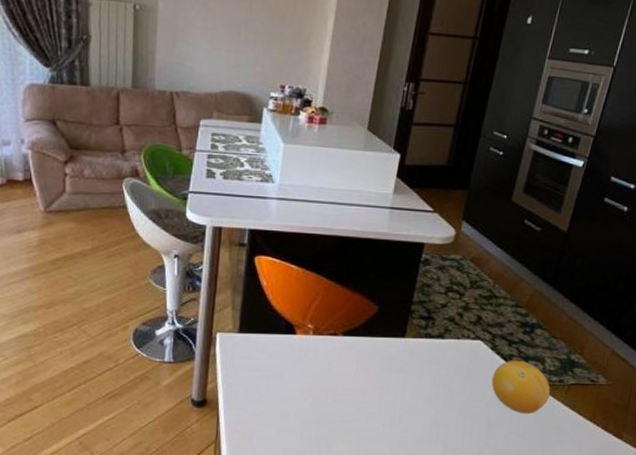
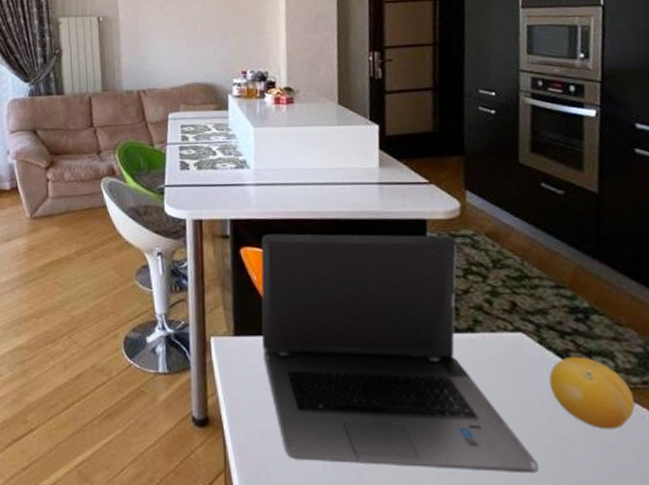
laptop computer: none [262,245,469,445] -> present [261,233,539,474]

